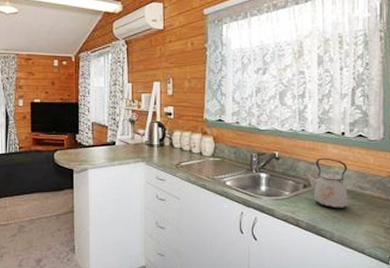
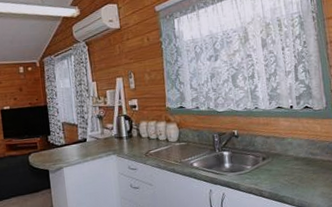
kettle: present [305,157,349,209] -> none [262,130,304,176]

